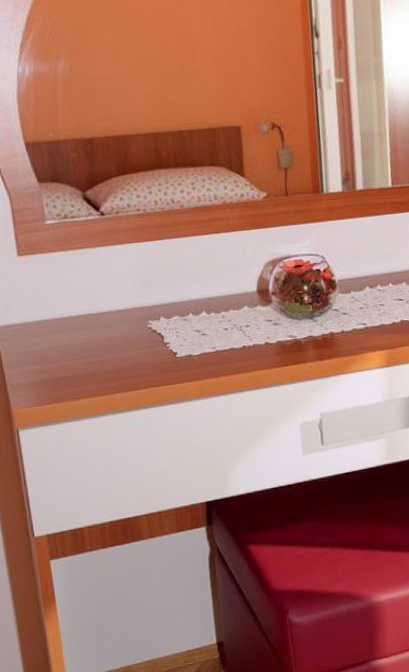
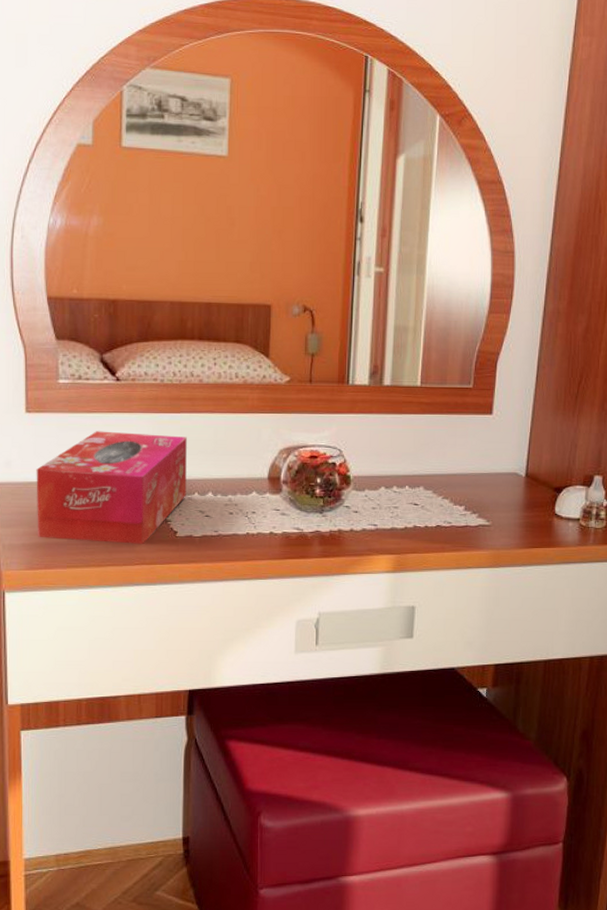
tissue box: none [34,261,181,374] -> present [36,431,187,544]

